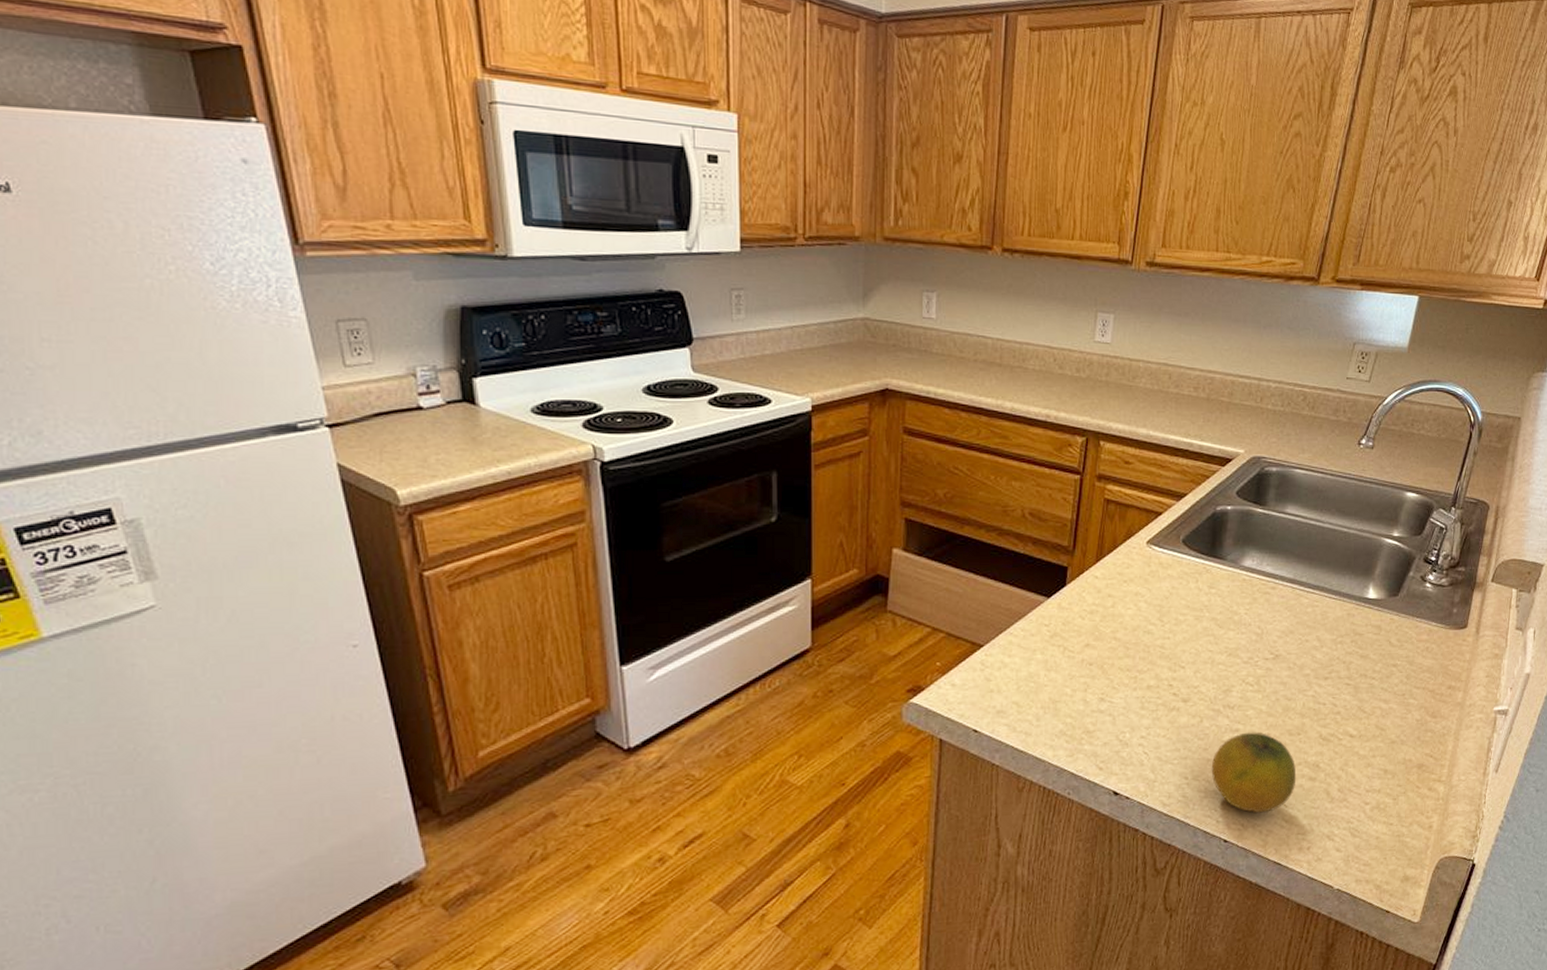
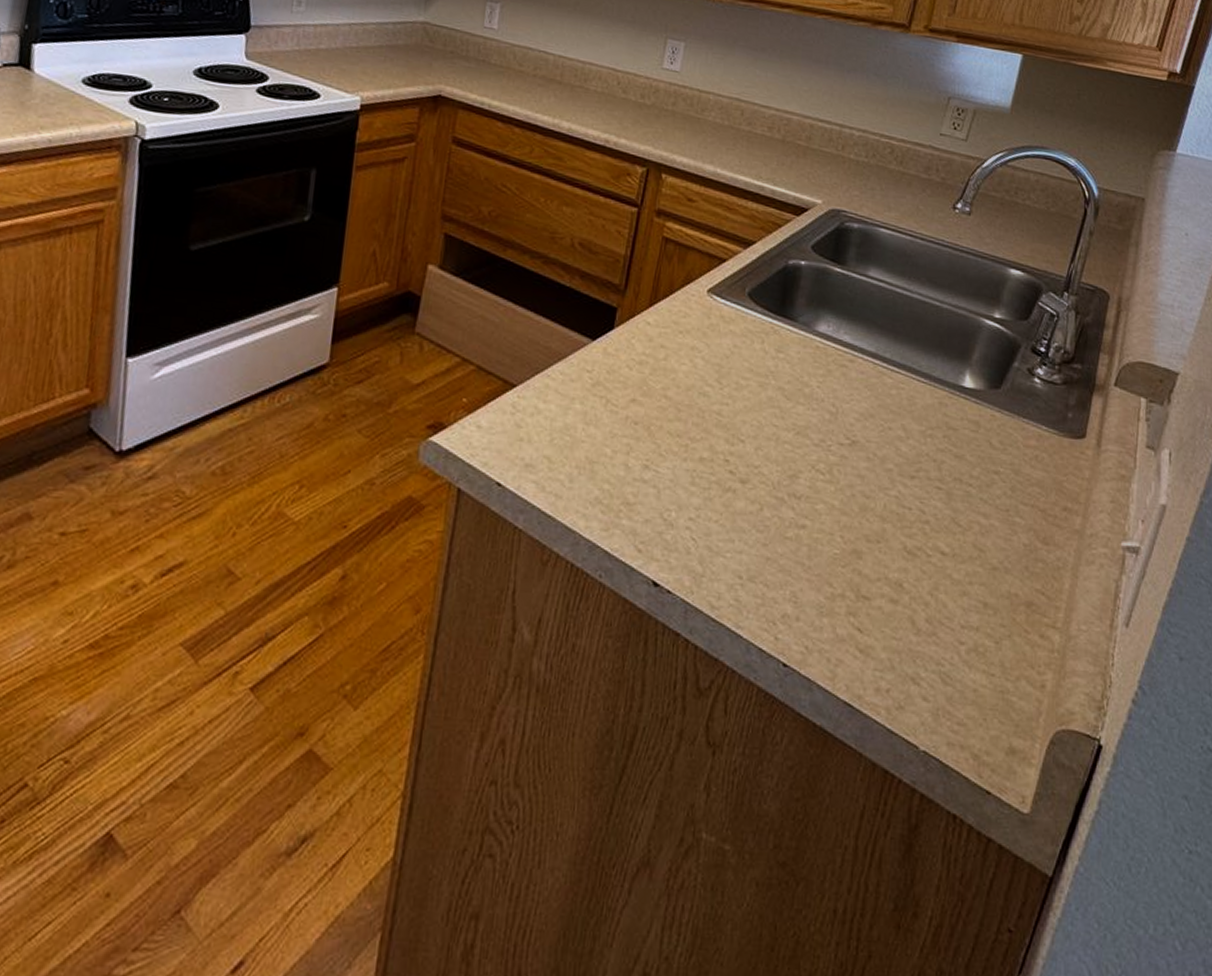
fruit: present [1211,732,1297,813] -> none [770,530,875,636]

